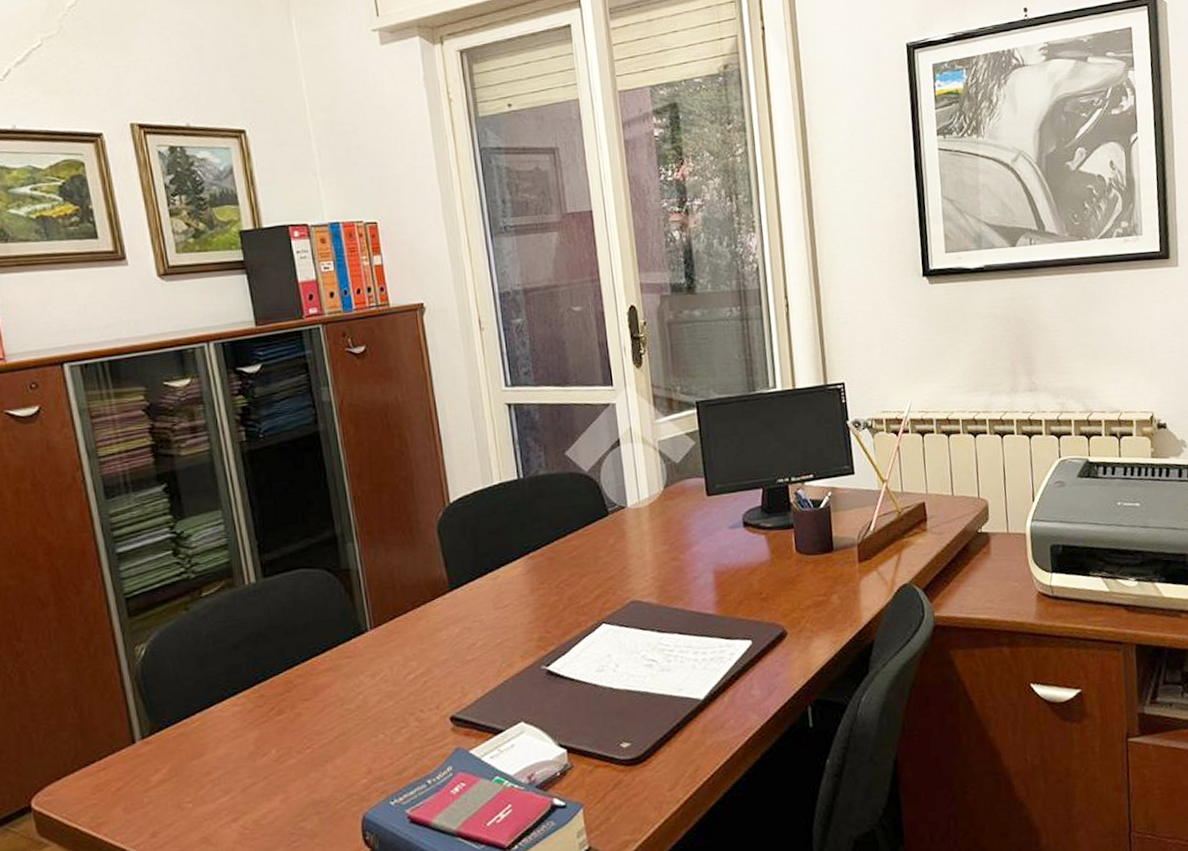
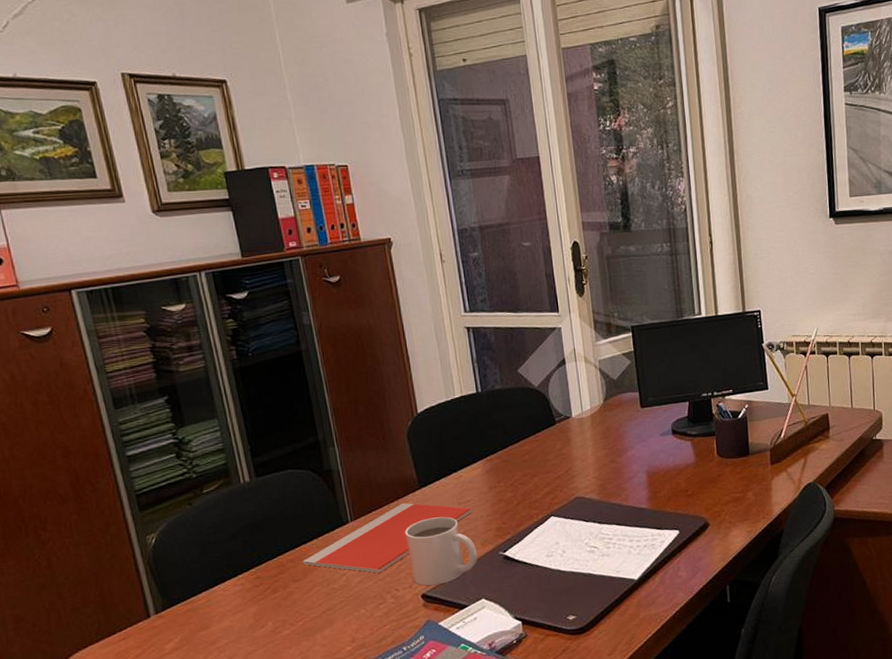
notebook: none [313,607,512,691] -> present [302,502,473,573]
mug: none [432,624,517,707] -> present [405,516,478,586]

